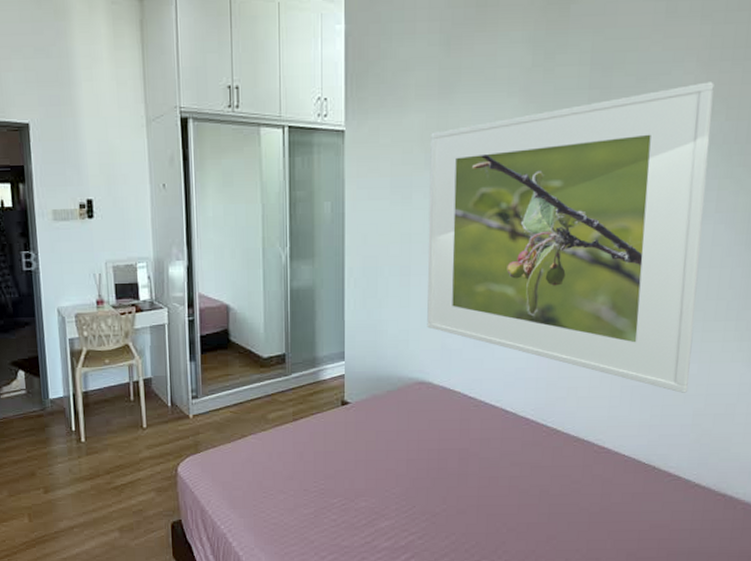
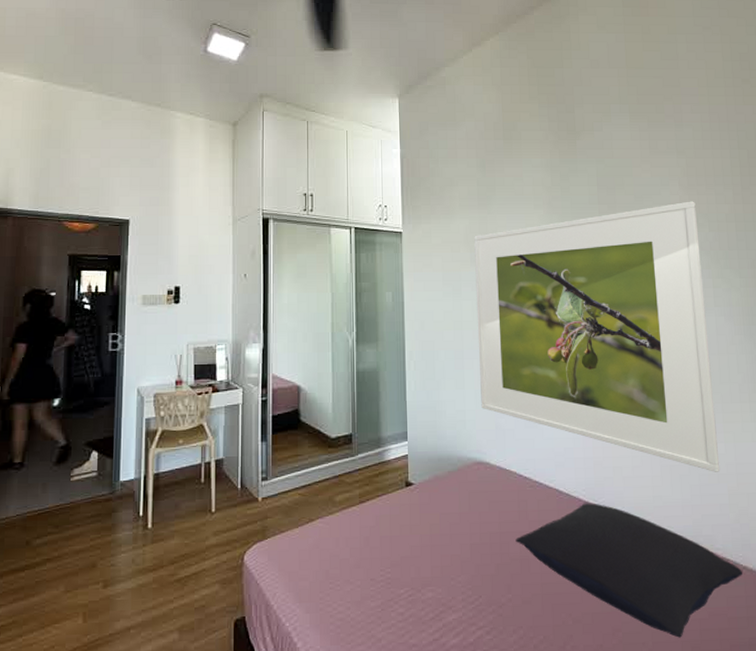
pillow: none [454,422,695,546] -> present [515,503,744,638]

